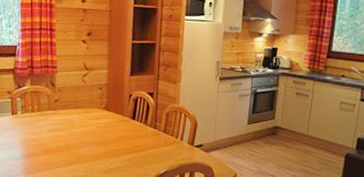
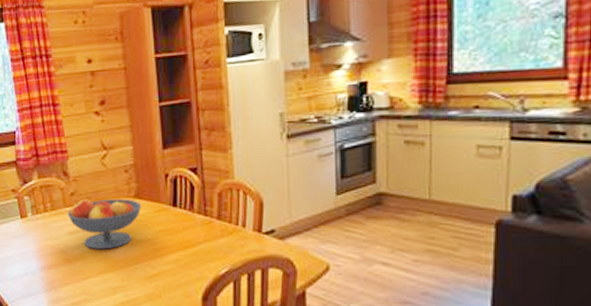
fruit bowl: none [50,105,108,147] -> present [67,198,141,250]

